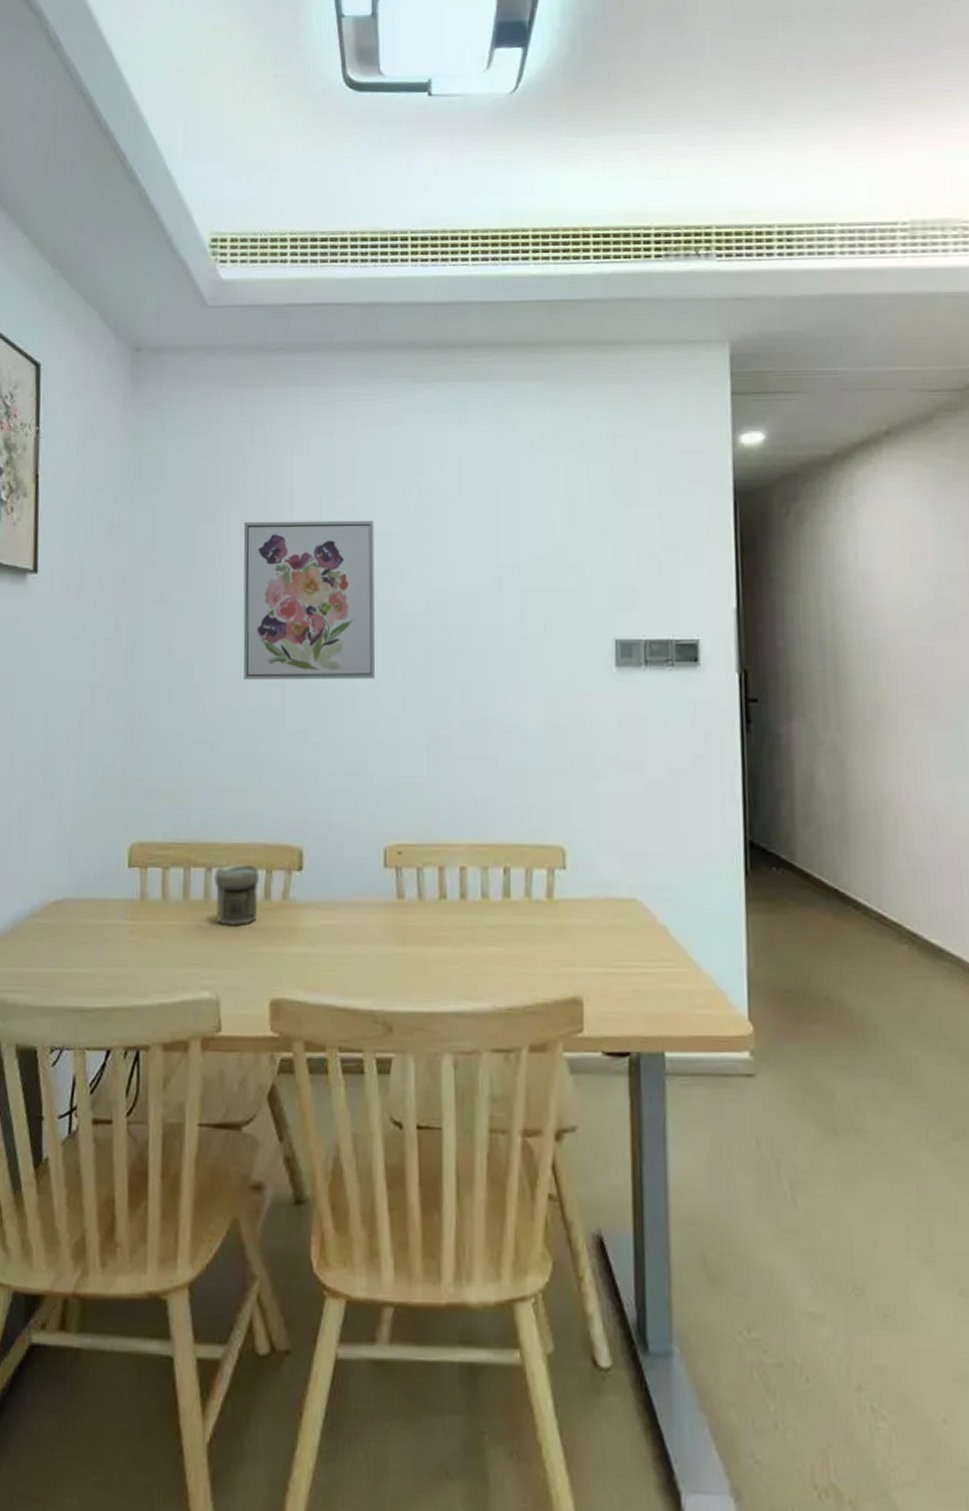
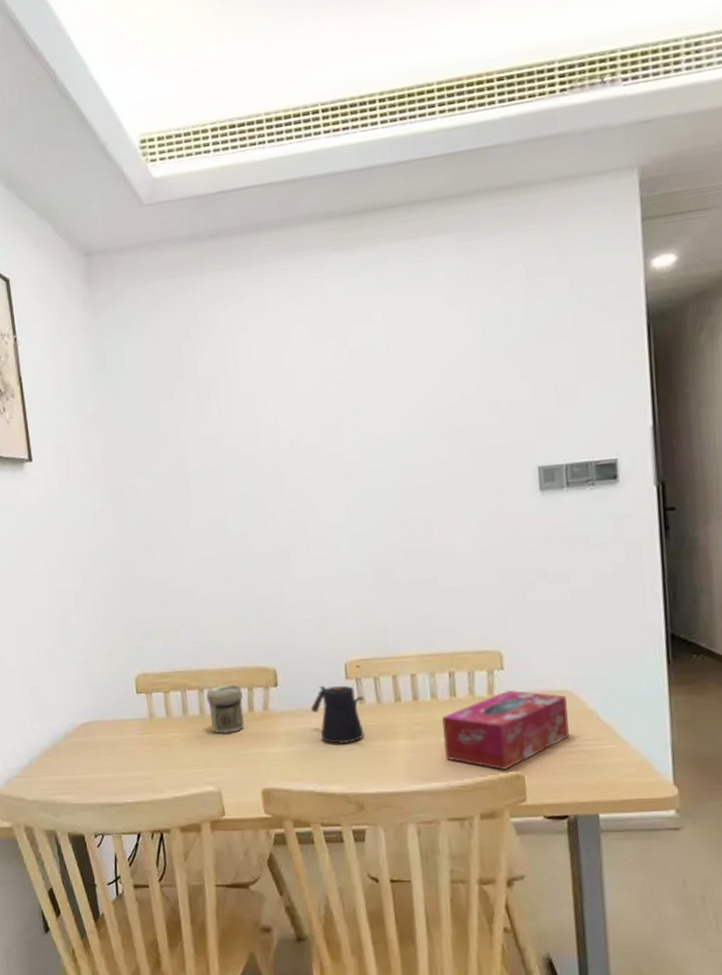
wall art: present [243,520,376,681] -> none [197,383,325,534]
kettle: none [339,874,403,947] -> present [310,685,364,744]
tissue box: none [493,893,635,991] -> present [442,689,569,770]

